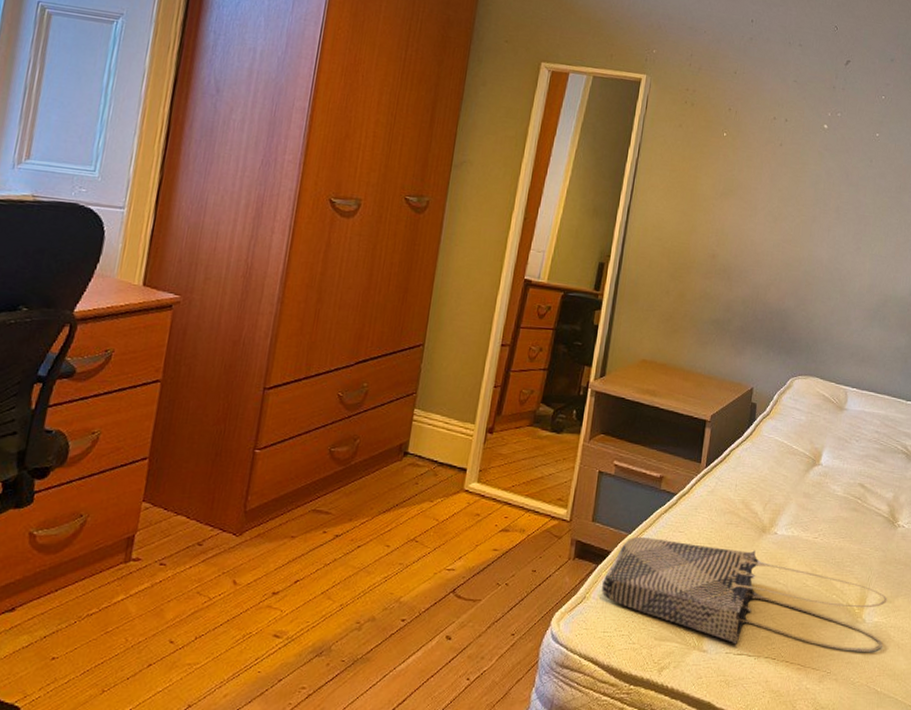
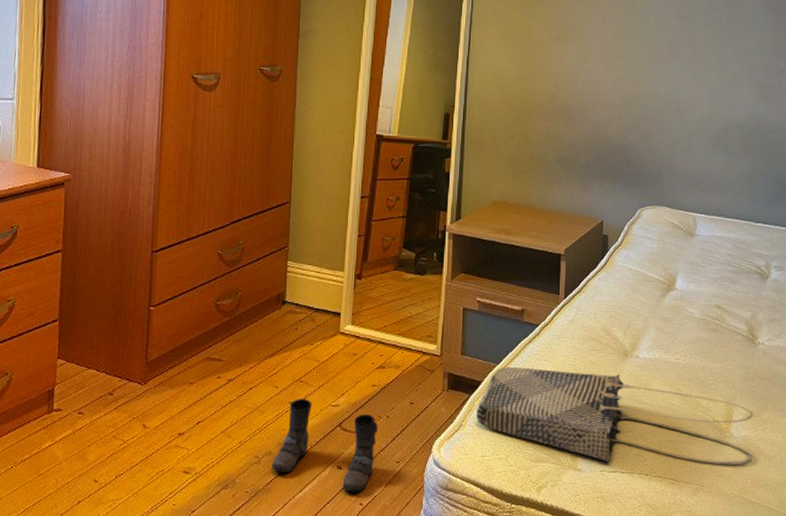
boots: none [373,559,496,666] -> present [271,398,379,492]

